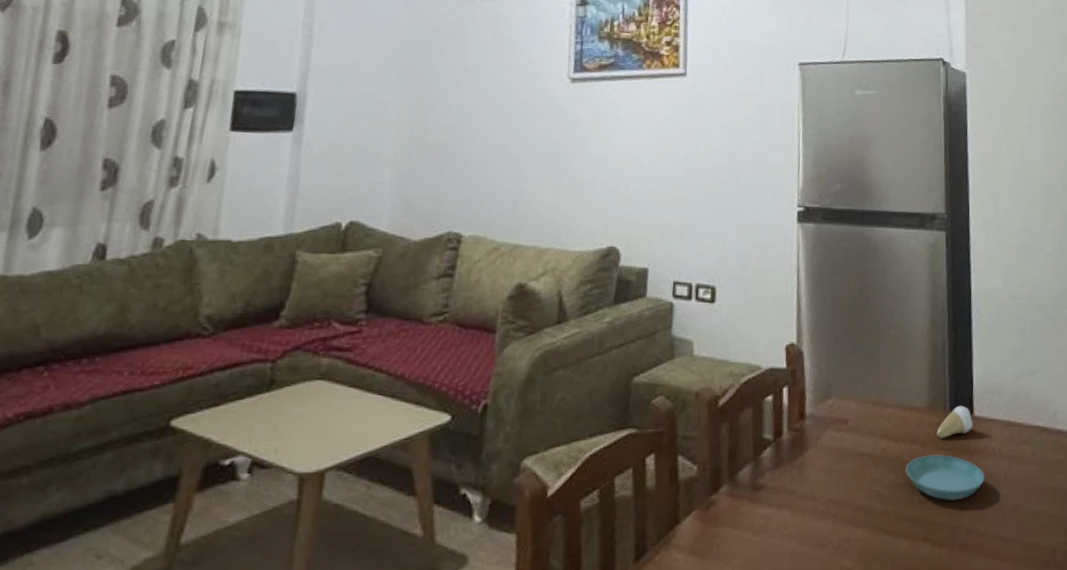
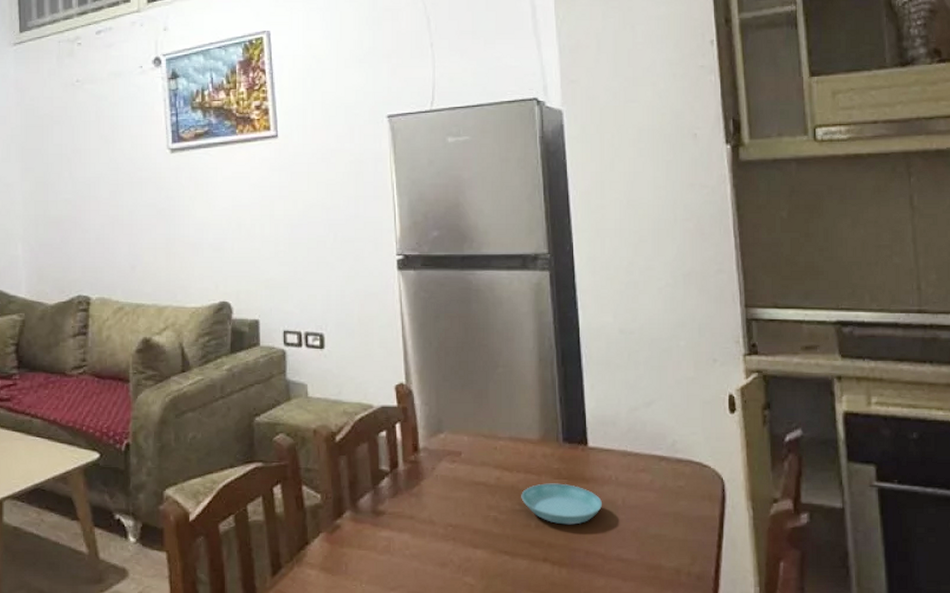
tooth: present [936,405,974,438] -> none [551,437,588,468]

